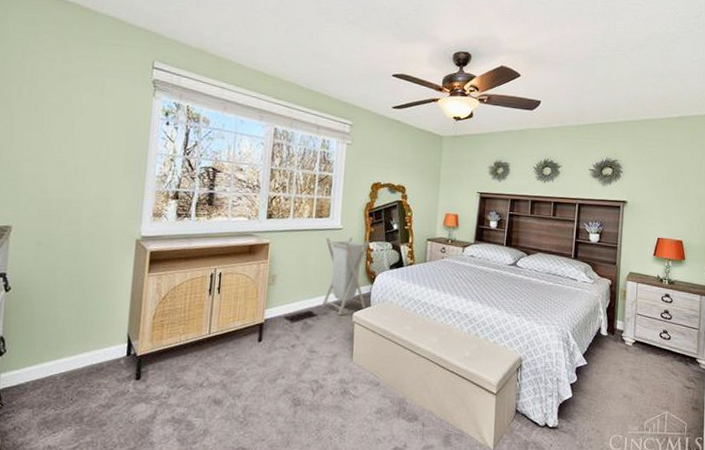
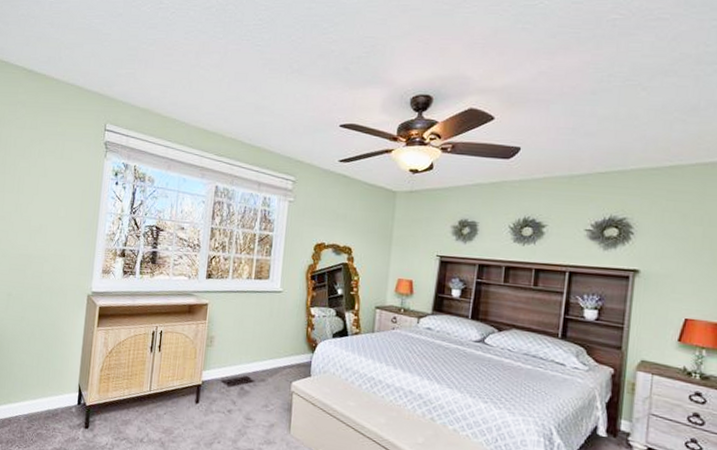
laundry hamper: present [321,236,370,315] -> none [259,300,312,383]

